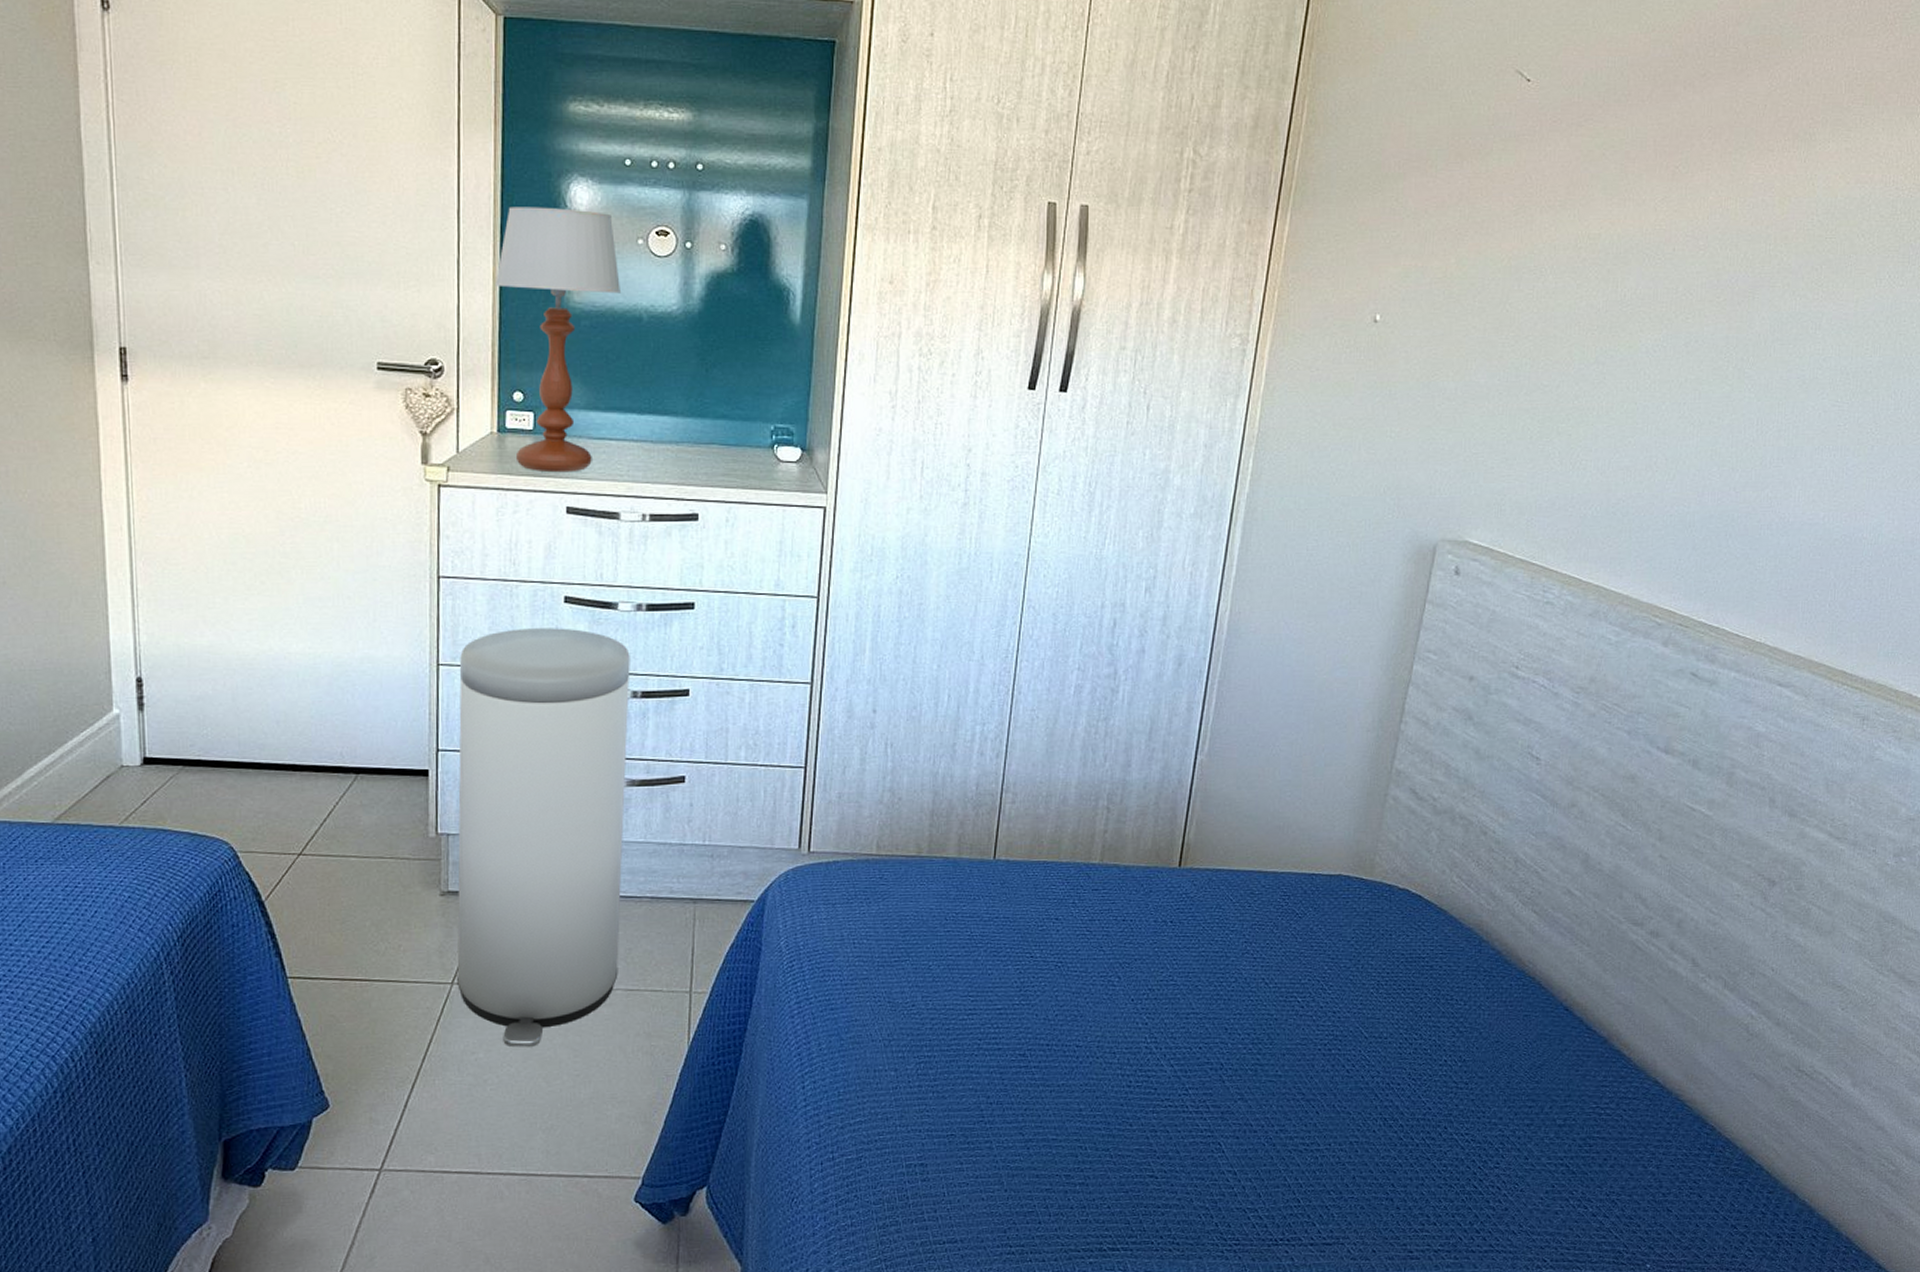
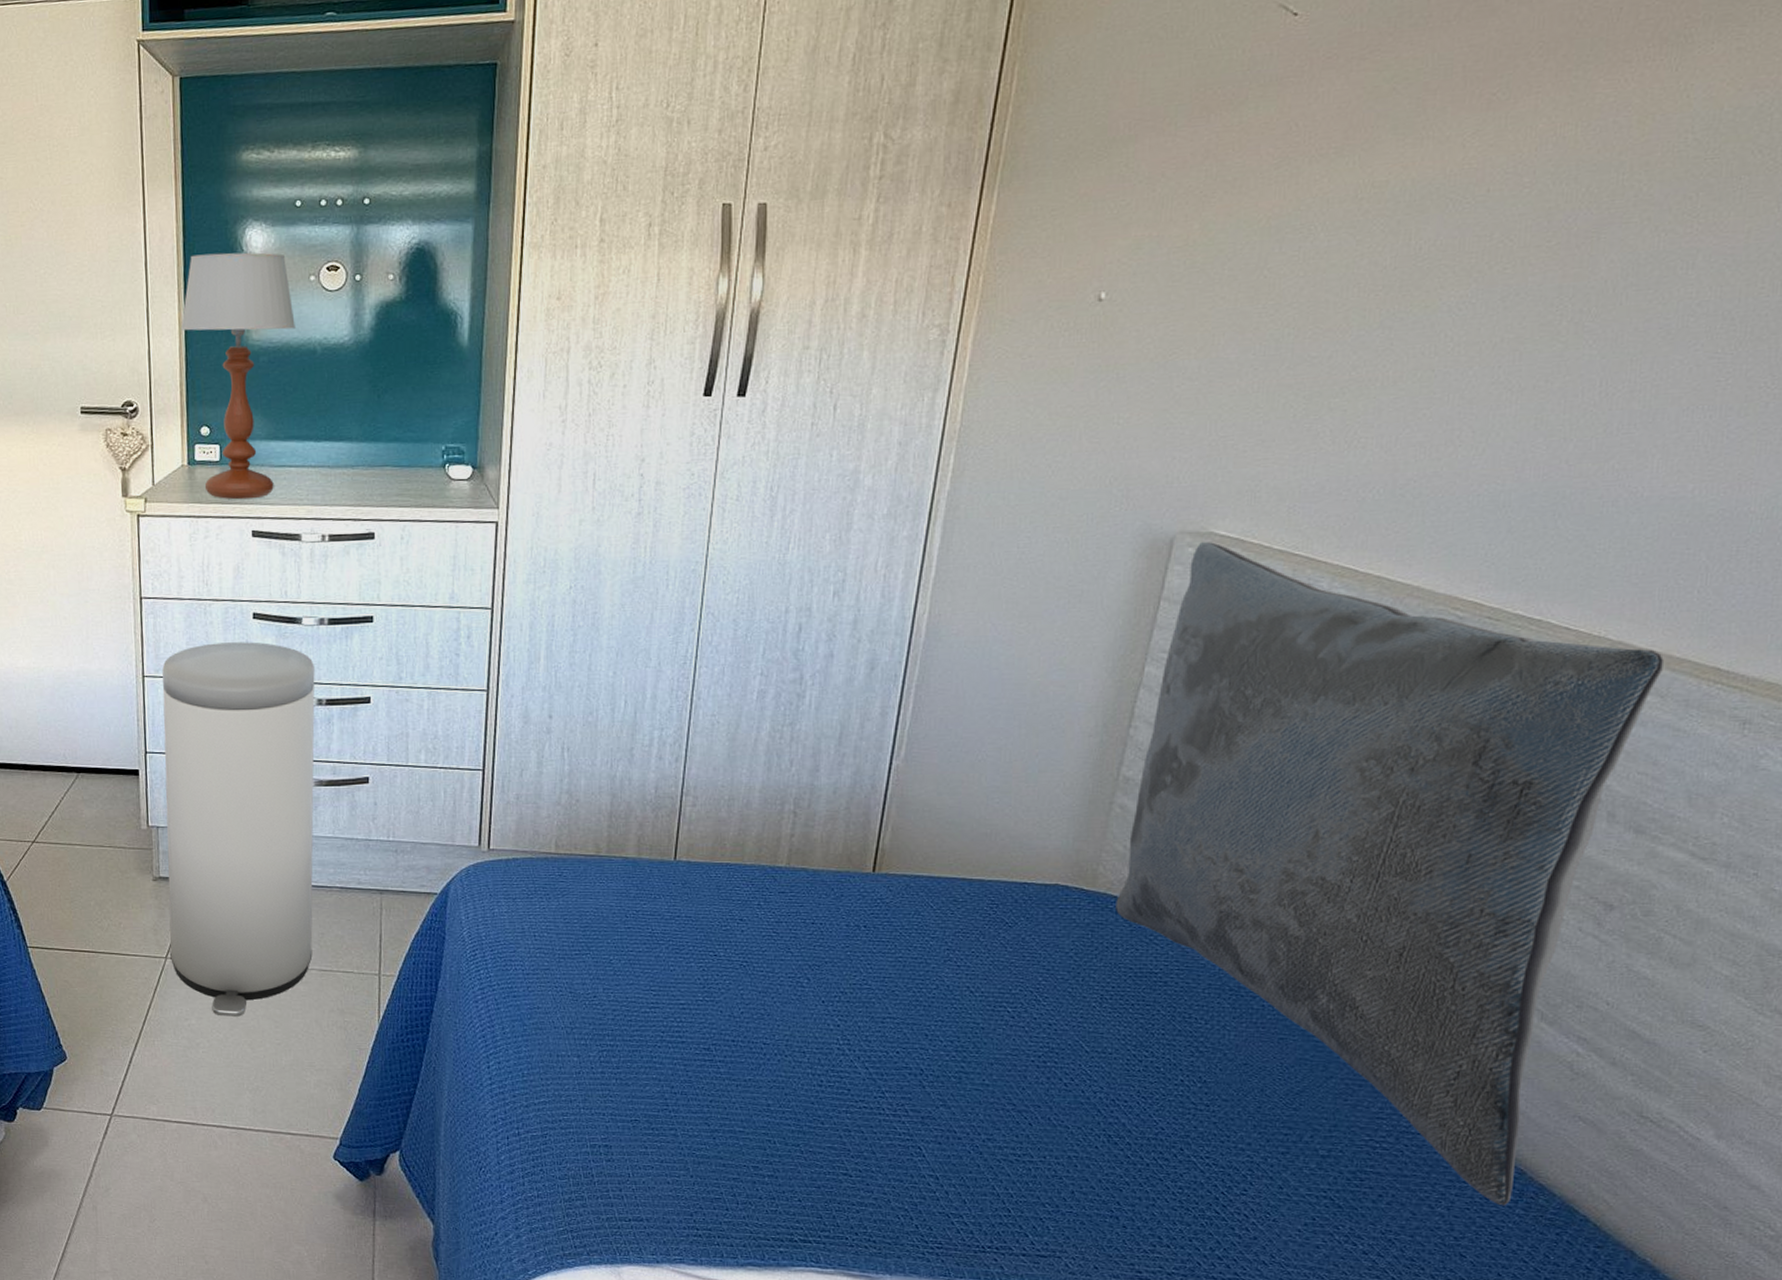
pillow: none [1390,549,1807,1161] -> present [1116,541,1665,1206]

